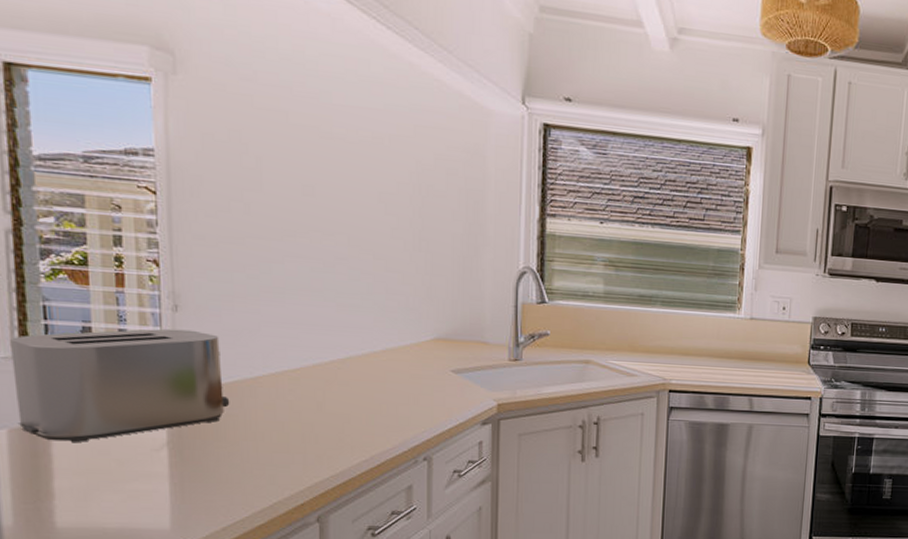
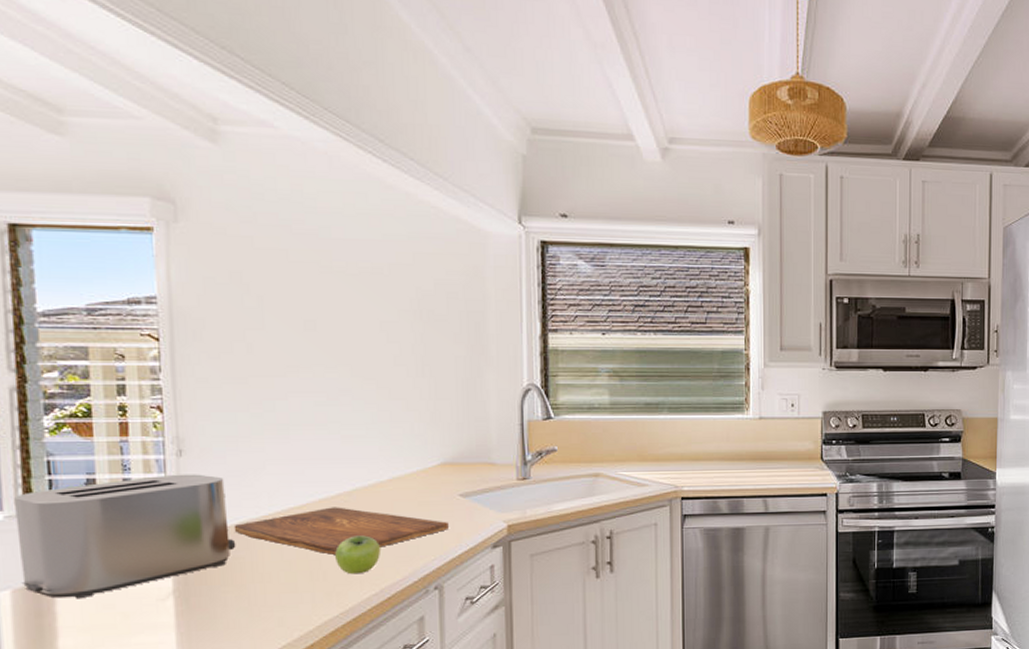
cutting board: none [228,373,440,419] -> present [233,507,449,555]
fruit: none [327,402,373,440] -> present [335,535,382,575]

